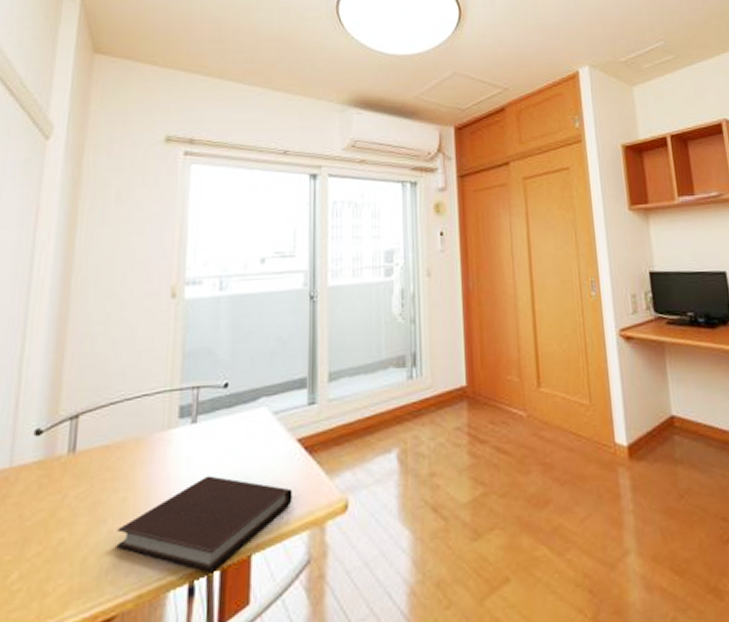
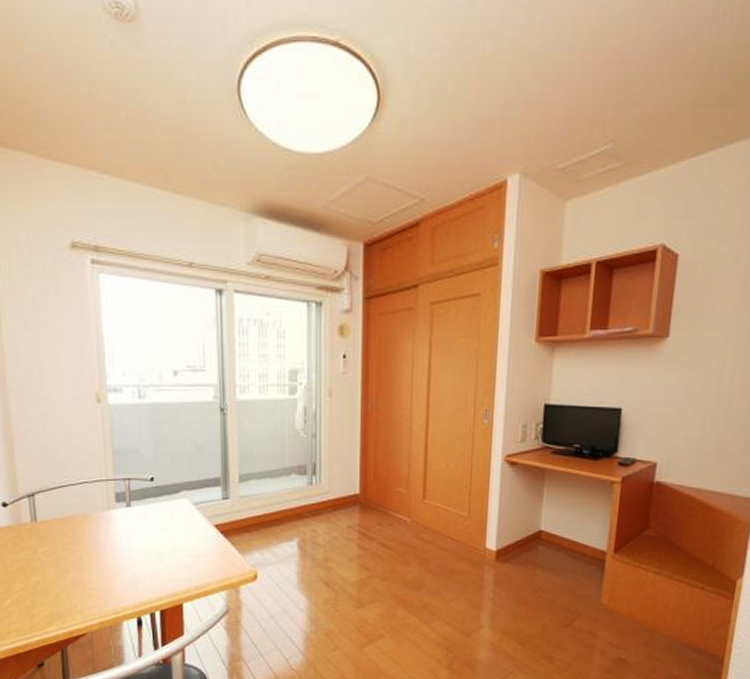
notebook: present [116,475,292,572] -> none [79,546,213,612]

